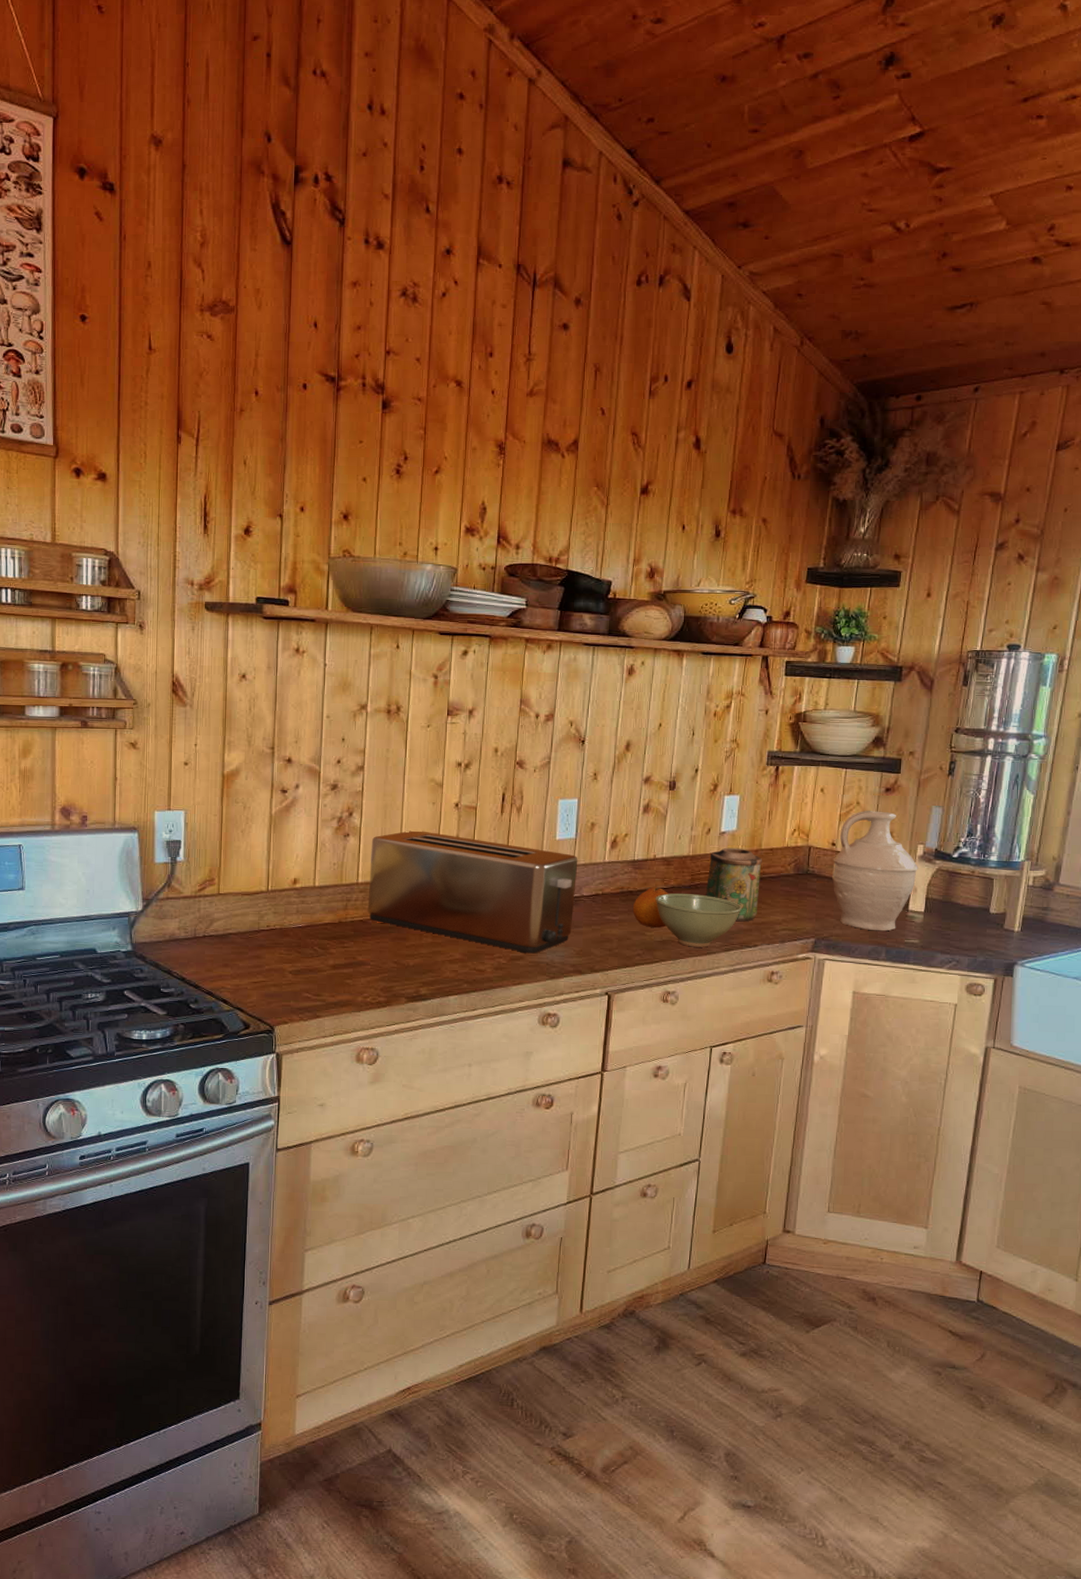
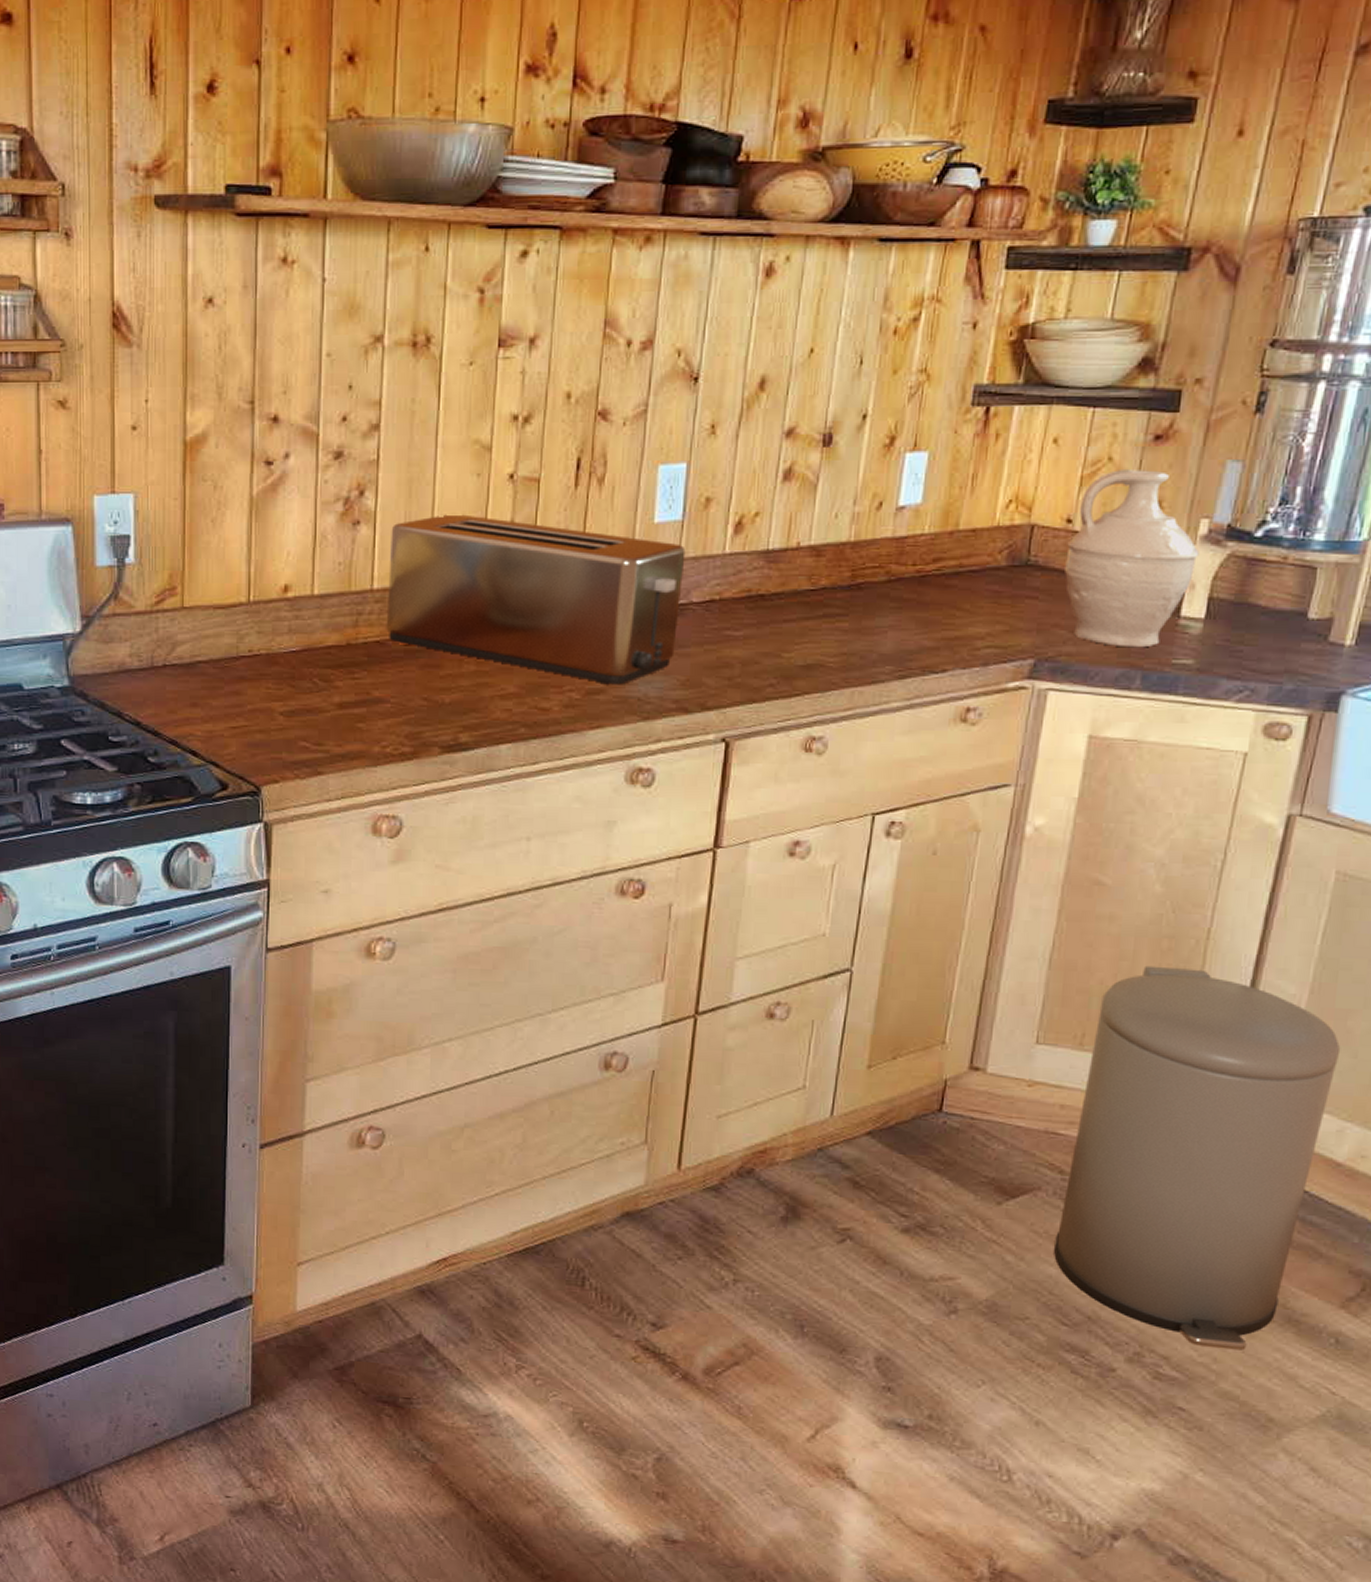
fruit: present [632,886,668,928] -> none [763,587,817,646]
bowl: present [655,893,743,948] -> none [797,596,927,674]
canister: present [705,847,762,921] -> none [871,529,959,635]
pedal bin: none [847,1154,1030,1437] -> present [1054,965,1341,1351]

